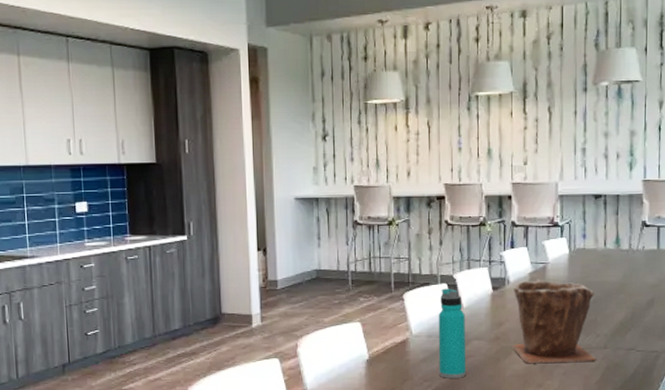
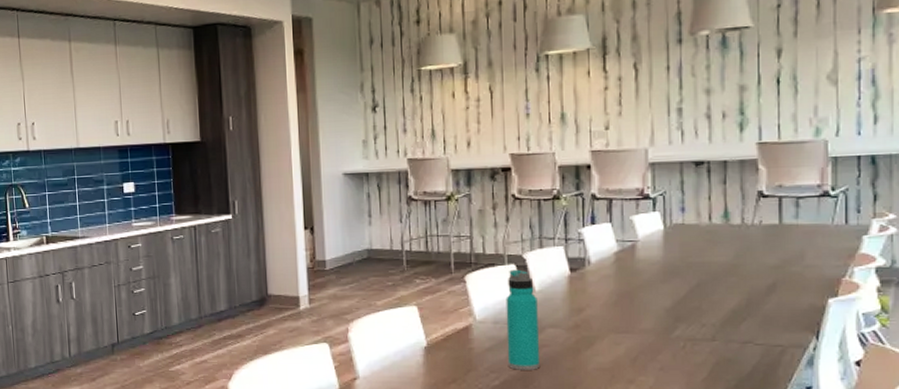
plant pot: present [513,279,597,363] -> none [596,259,703,355]

